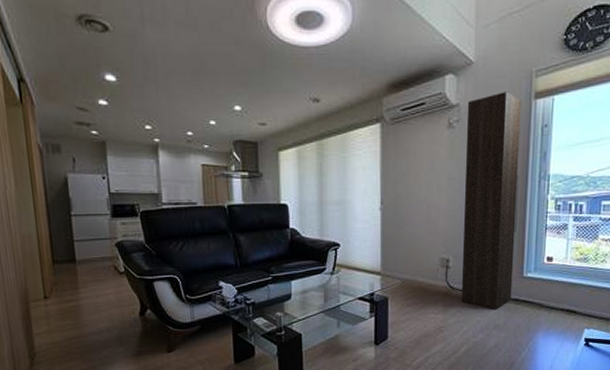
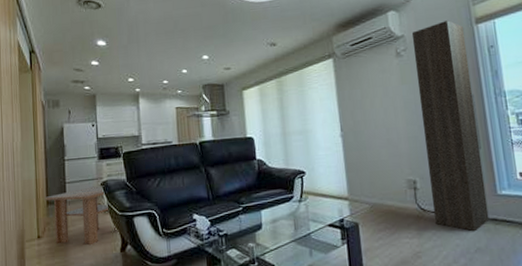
coffee table: none [48,246,136,309] -> present [44,185,118,246]

